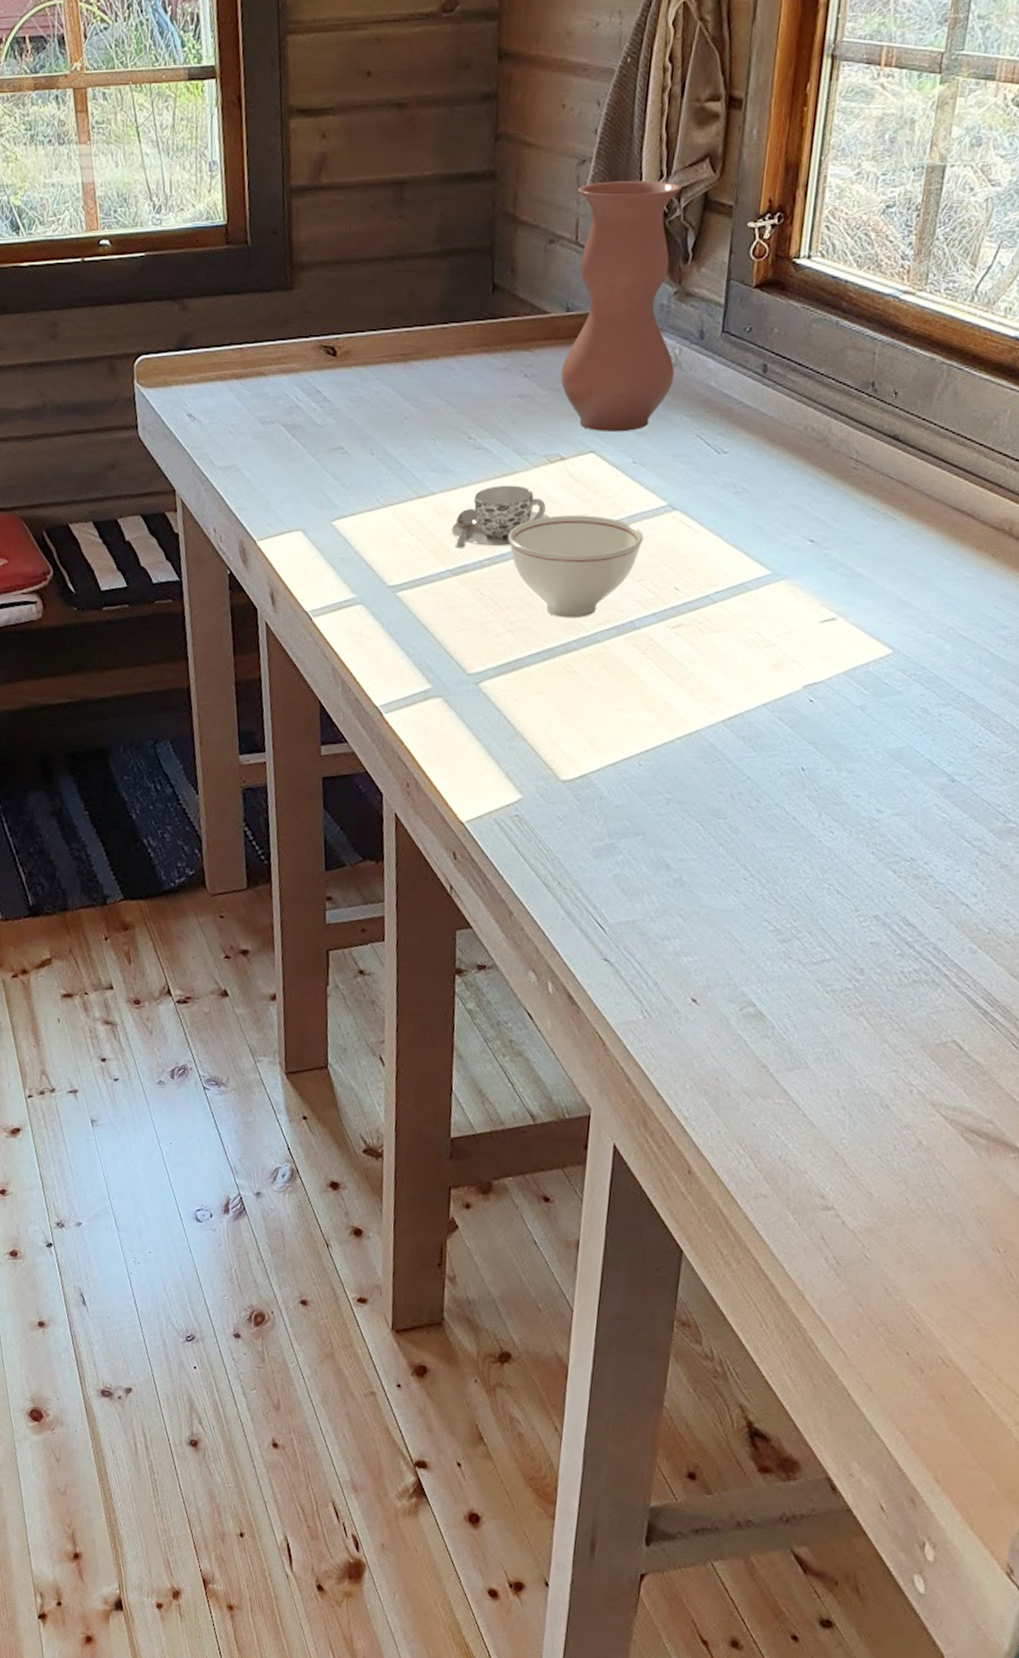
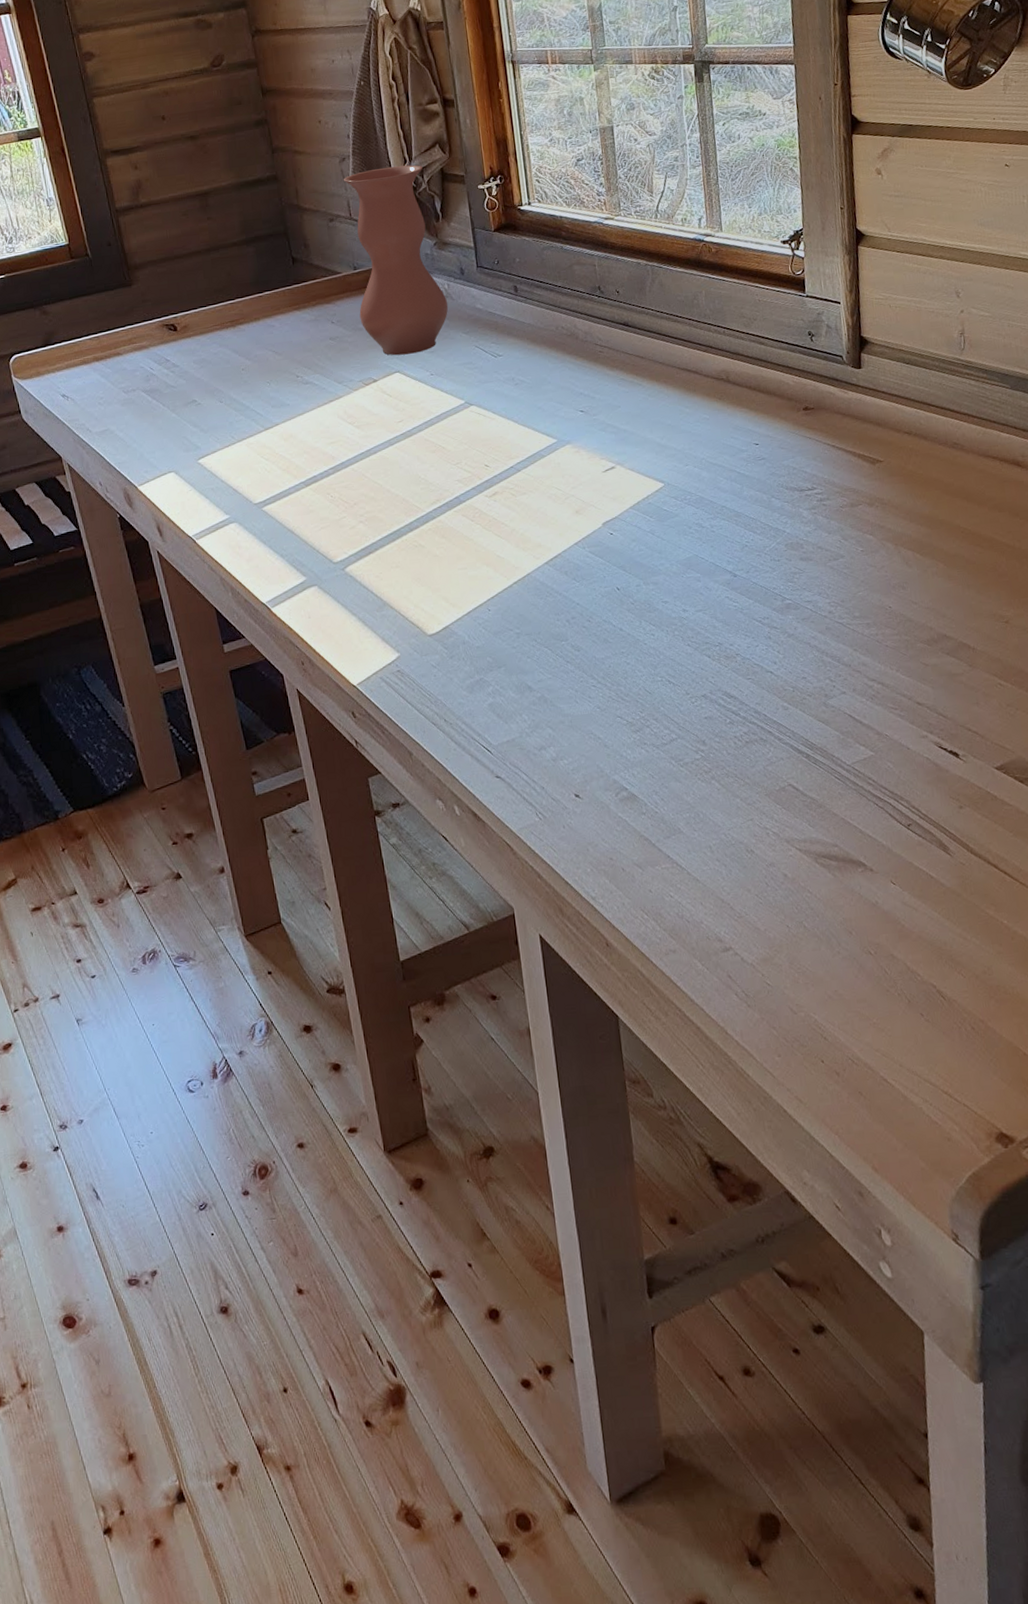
teacup: present [452,485,551,549] -> none [297,407,375,465]
bowl: present [508,514,644,619] -> none [344,420,452,504]

